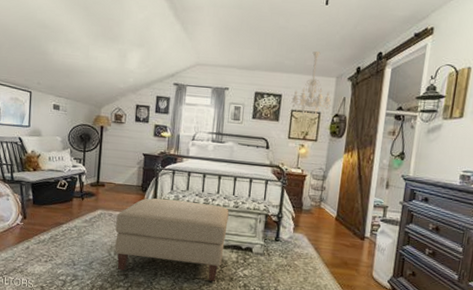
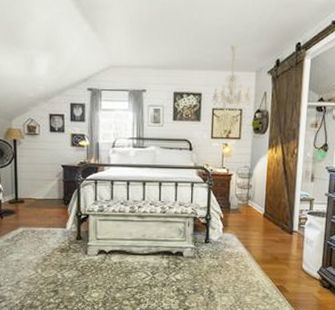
ottoman: present [115,198,229,281] -> none [40,210,156,289]

